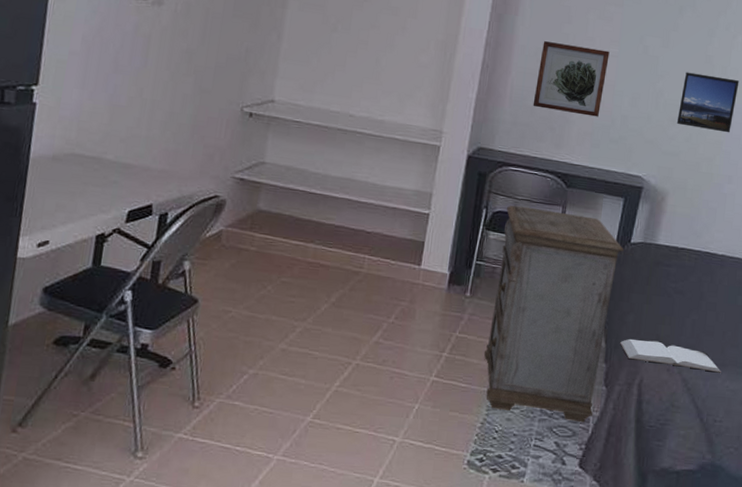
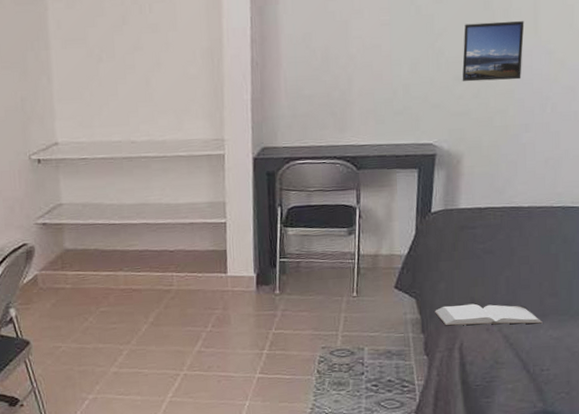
nightstand: present [483,205,624,423] -> none [301,194,425,394]
wall art: present [533,41,610,117] -> none [309,20,381,95]

